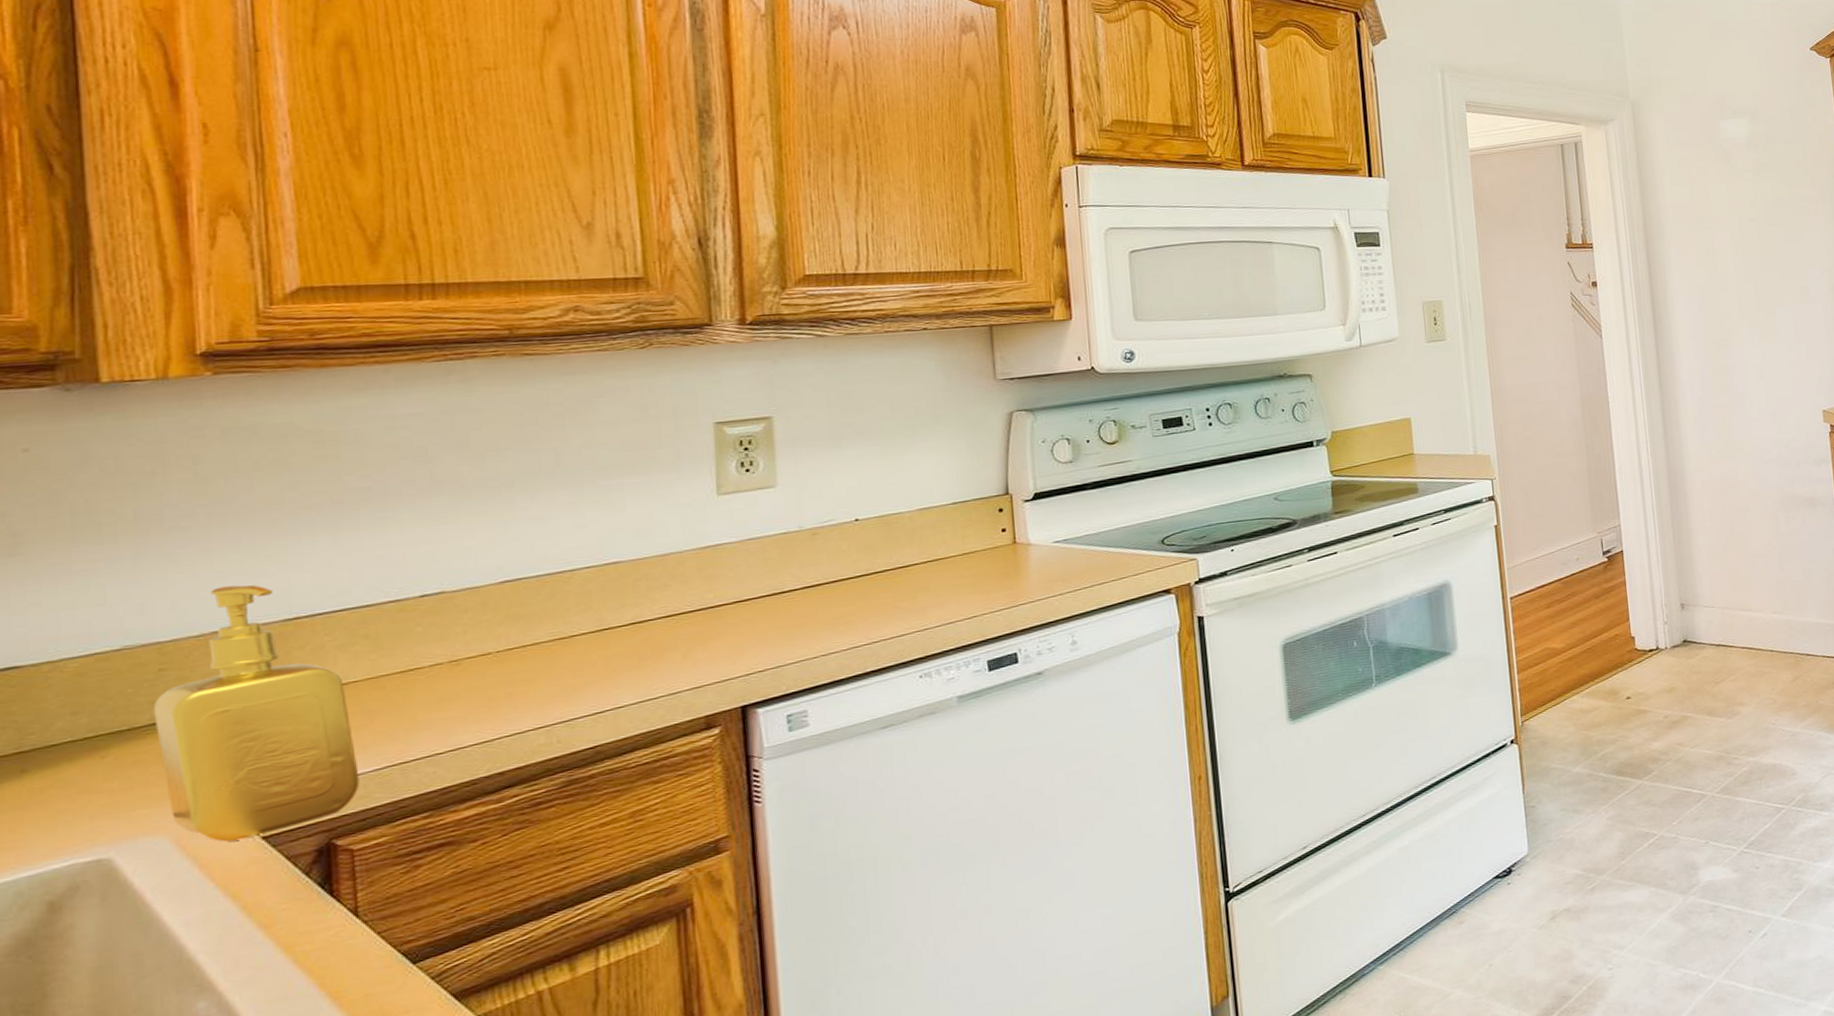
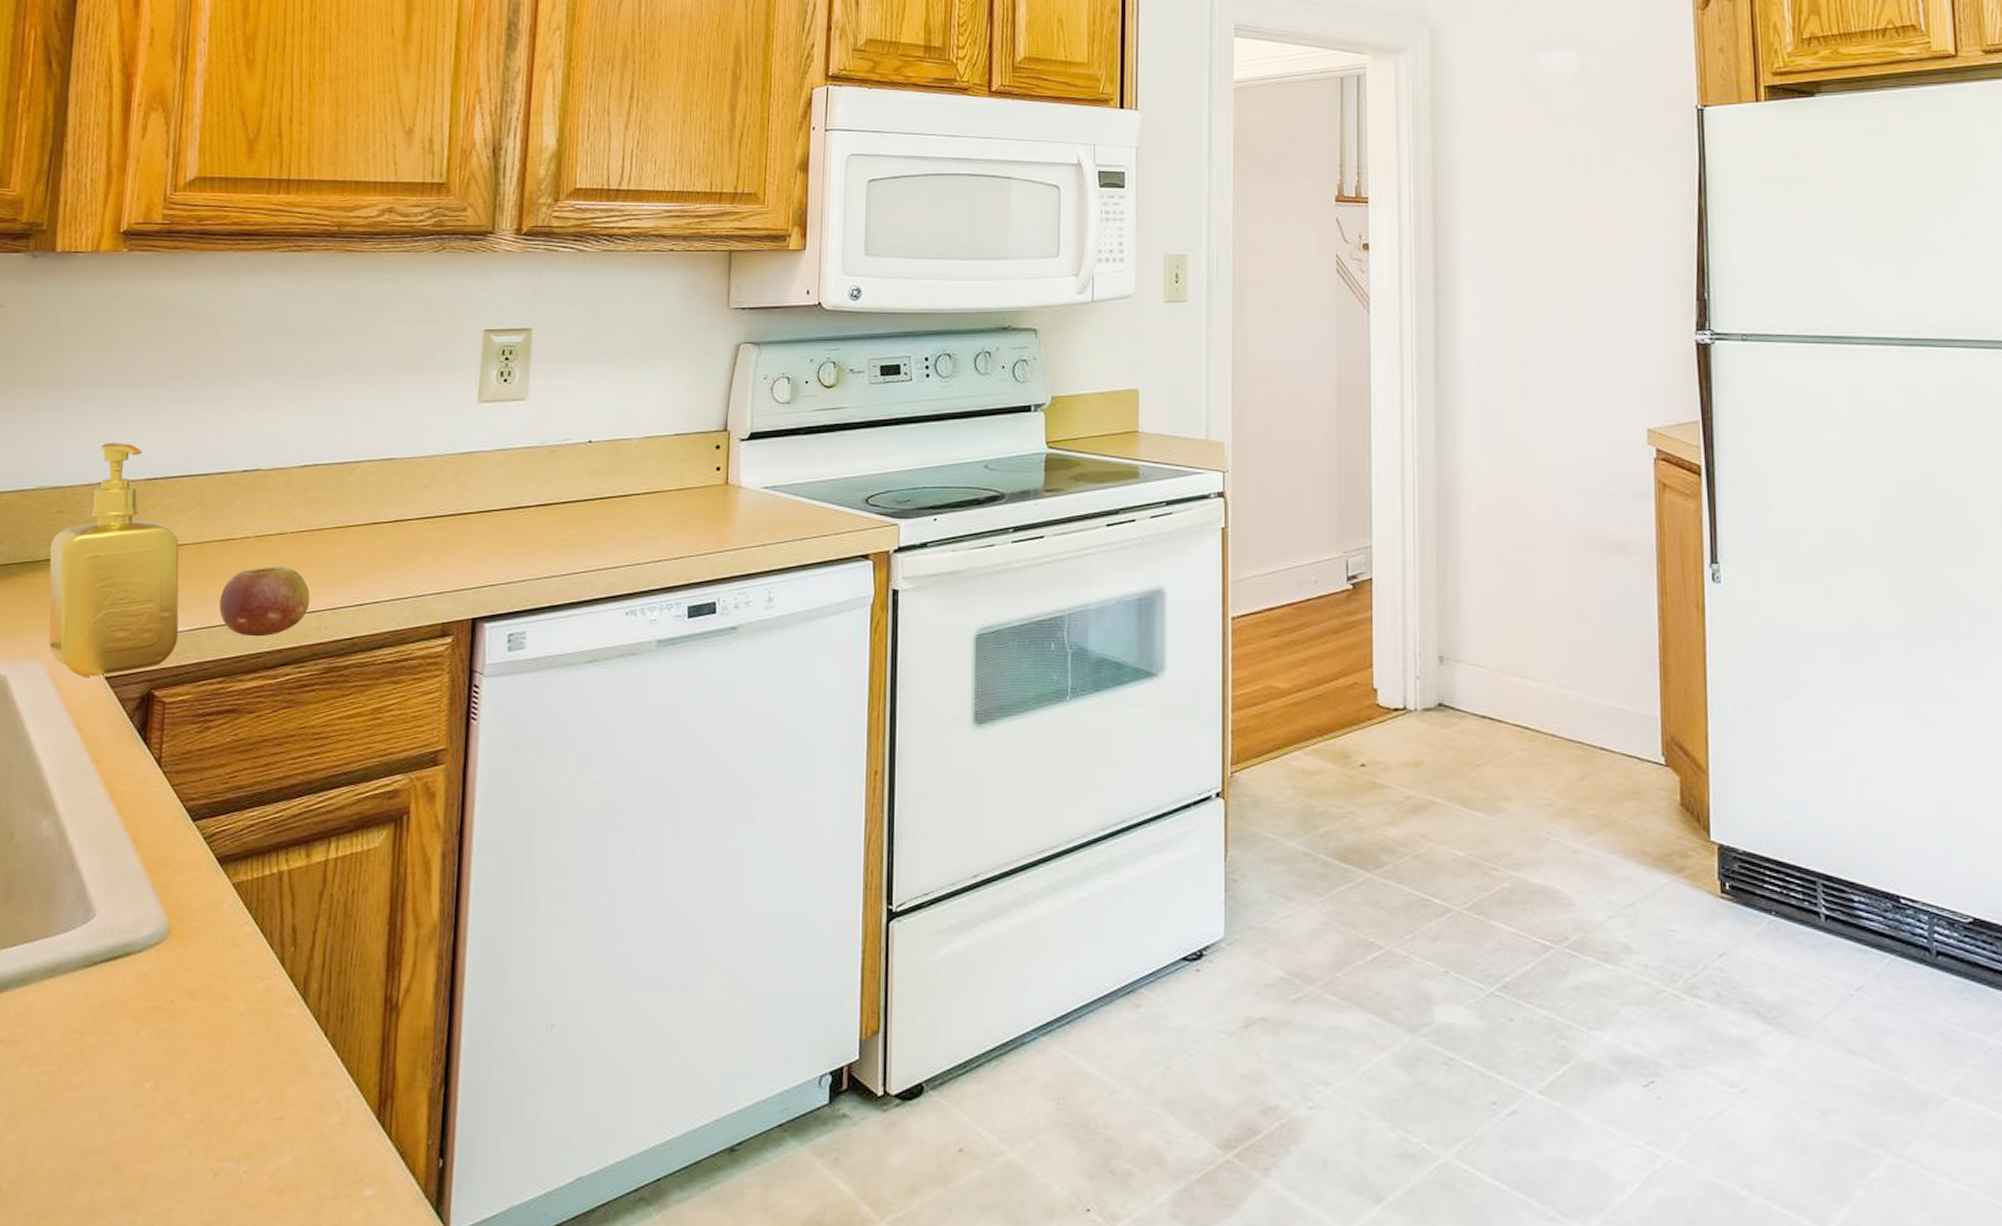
fruit: none [411,687,534,766] -> present [219,567,311,637]

